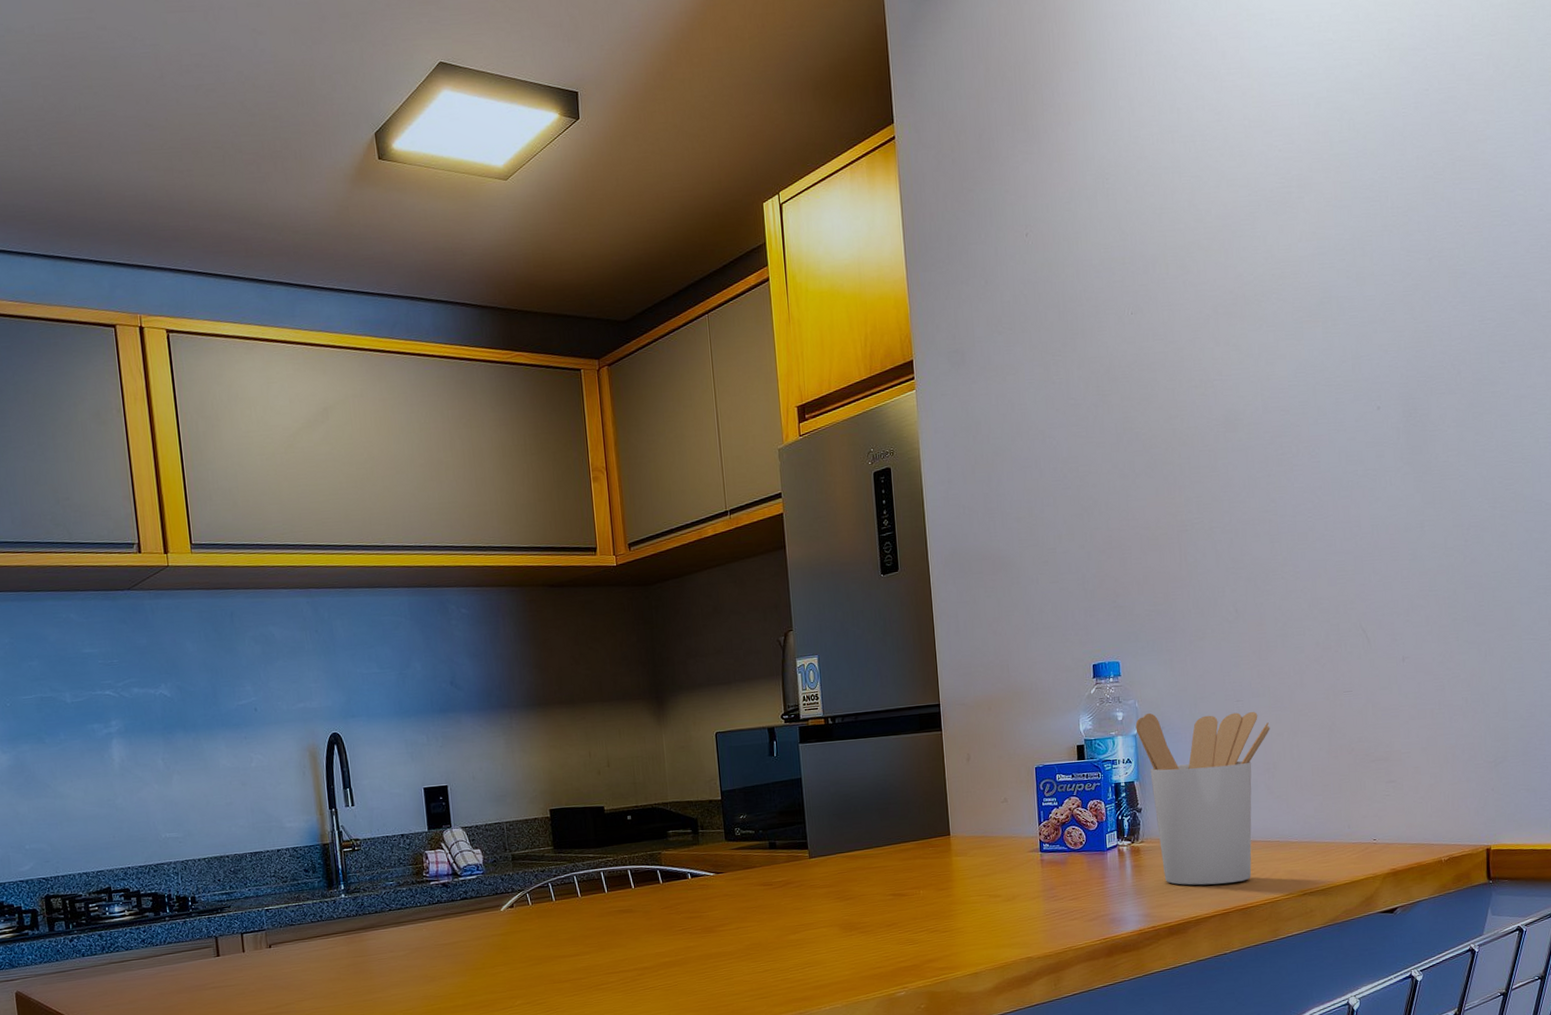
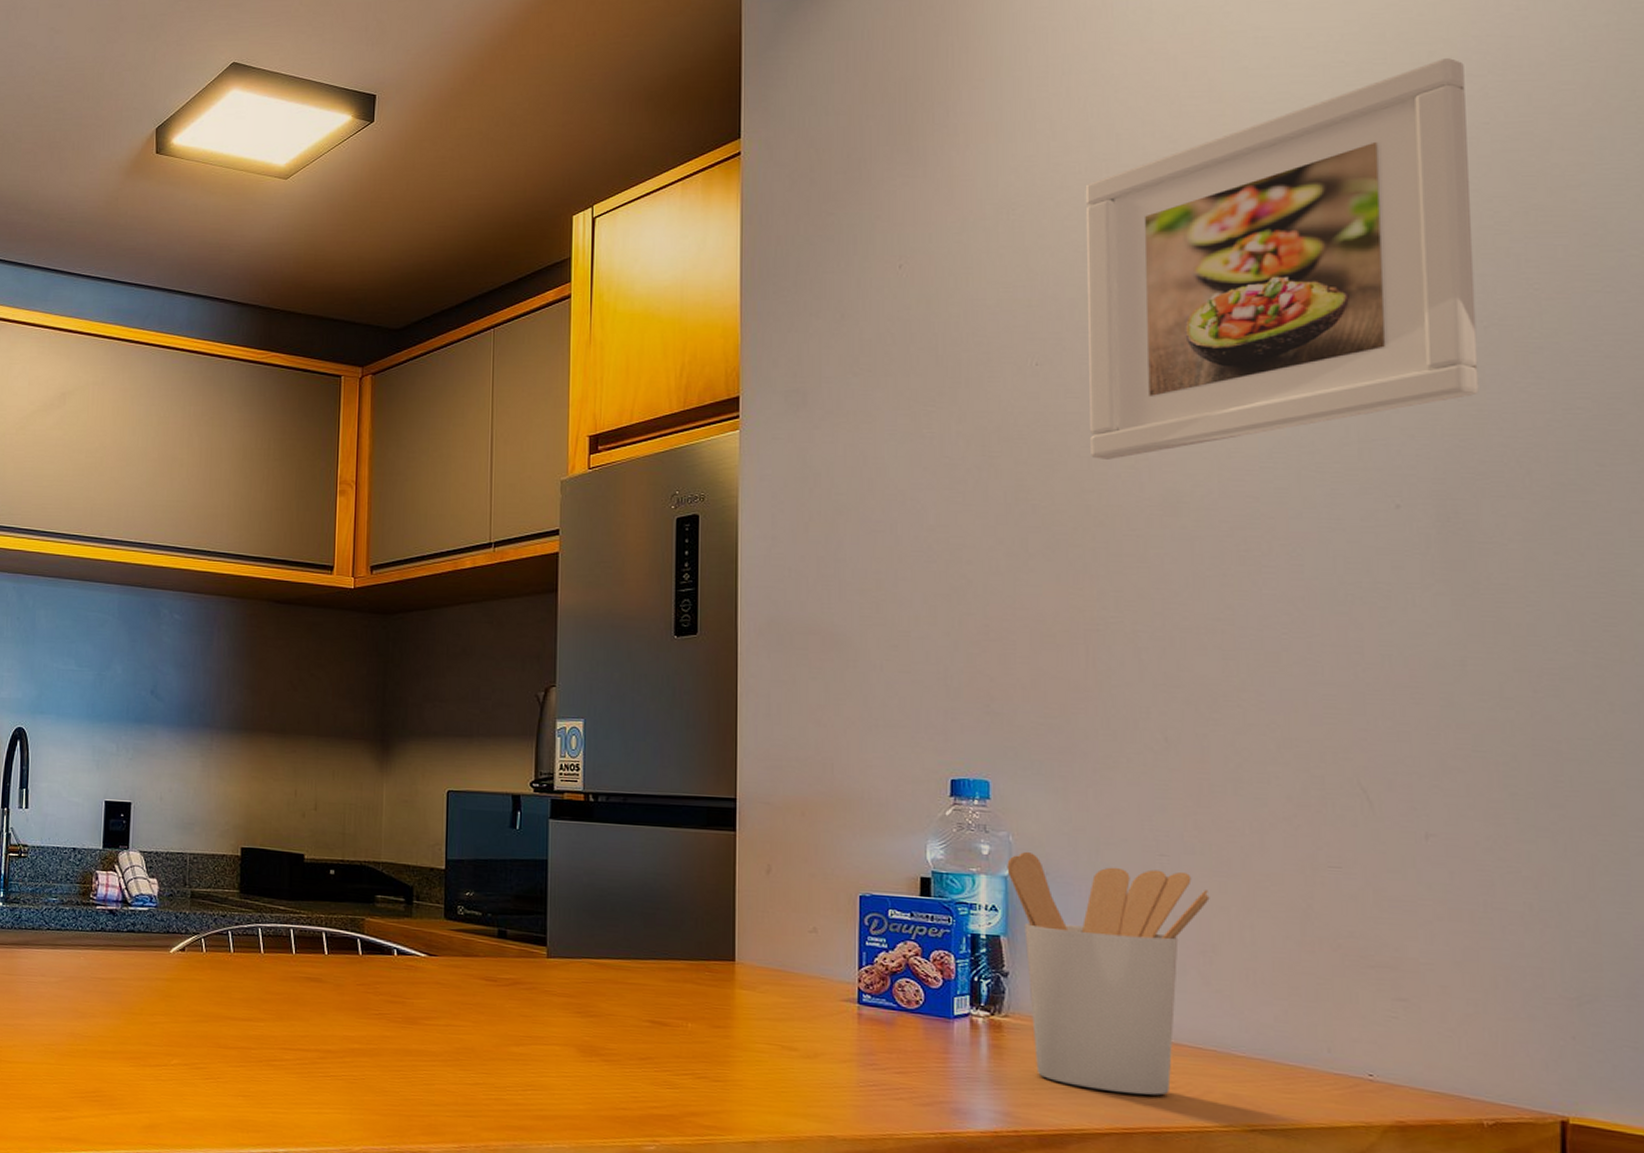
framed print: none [1157,35,1427,390] -> present [1085,58,1479,460]

